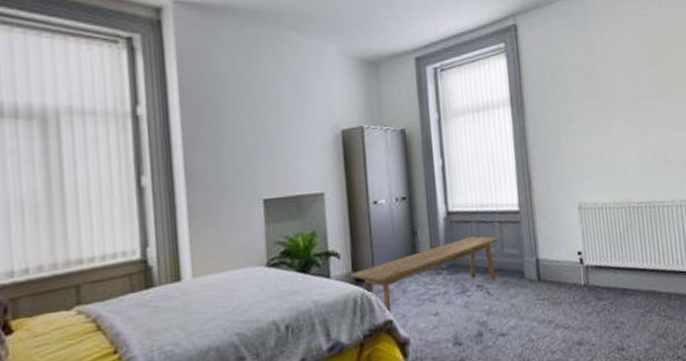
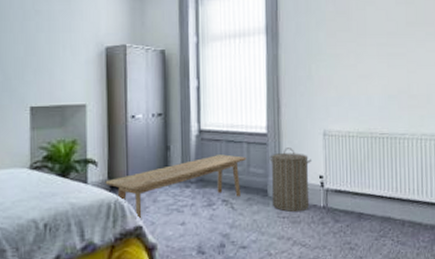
laundry hamper: none [523,224,569,293] -> present [269,148,311,212]

